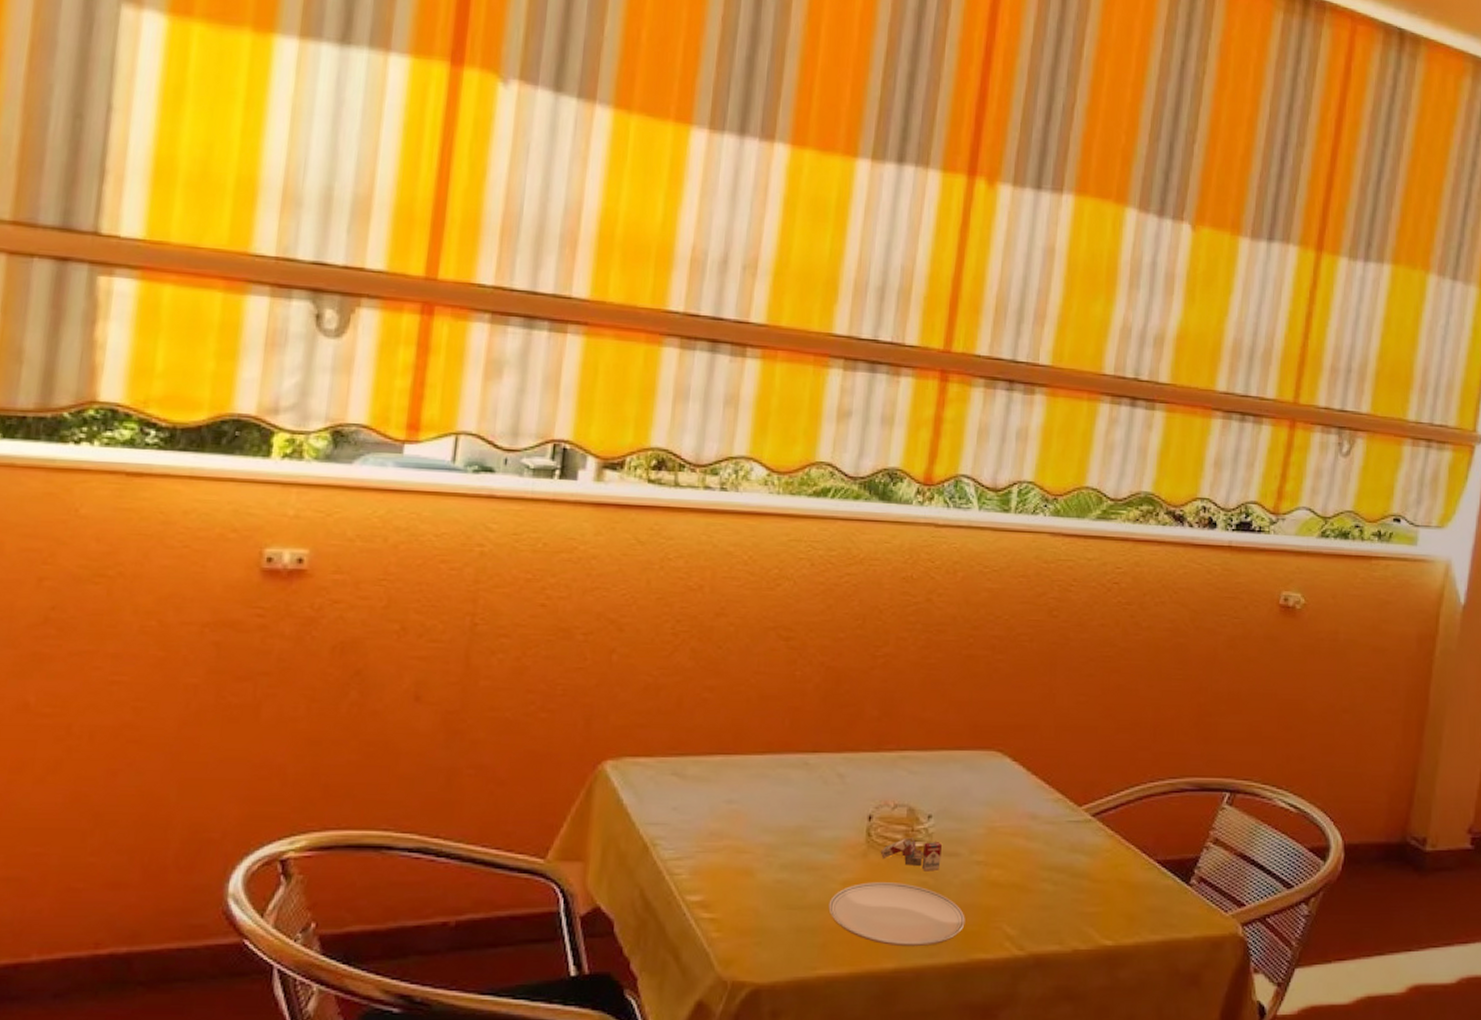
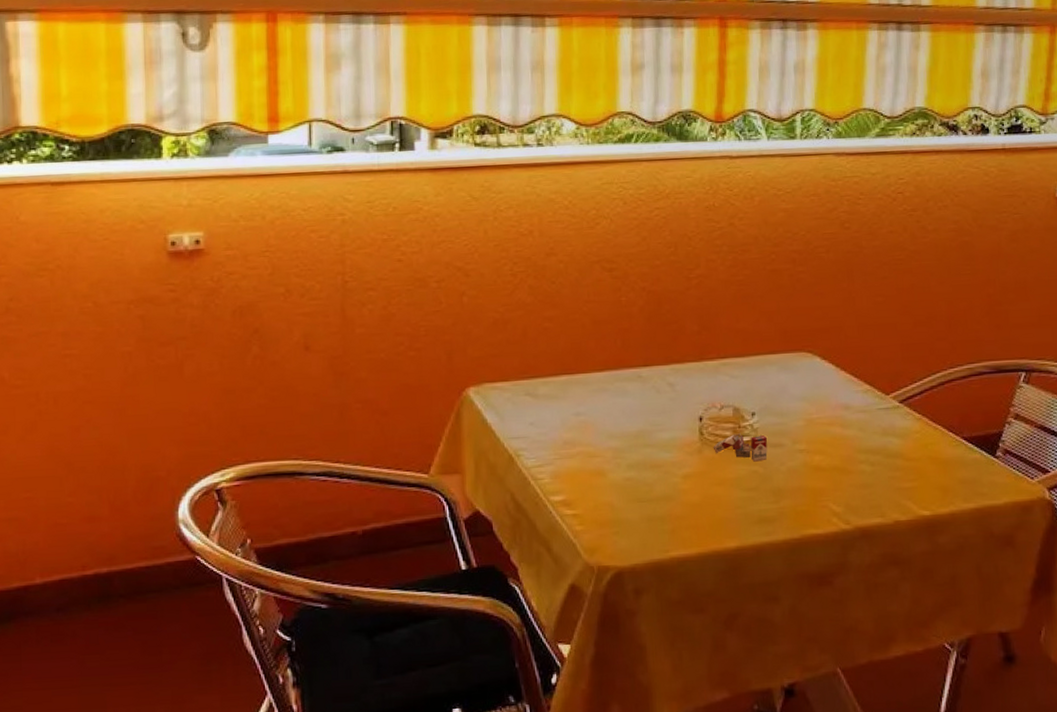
plate: present [828,882,965,947] -> none [673,473,795,528]

